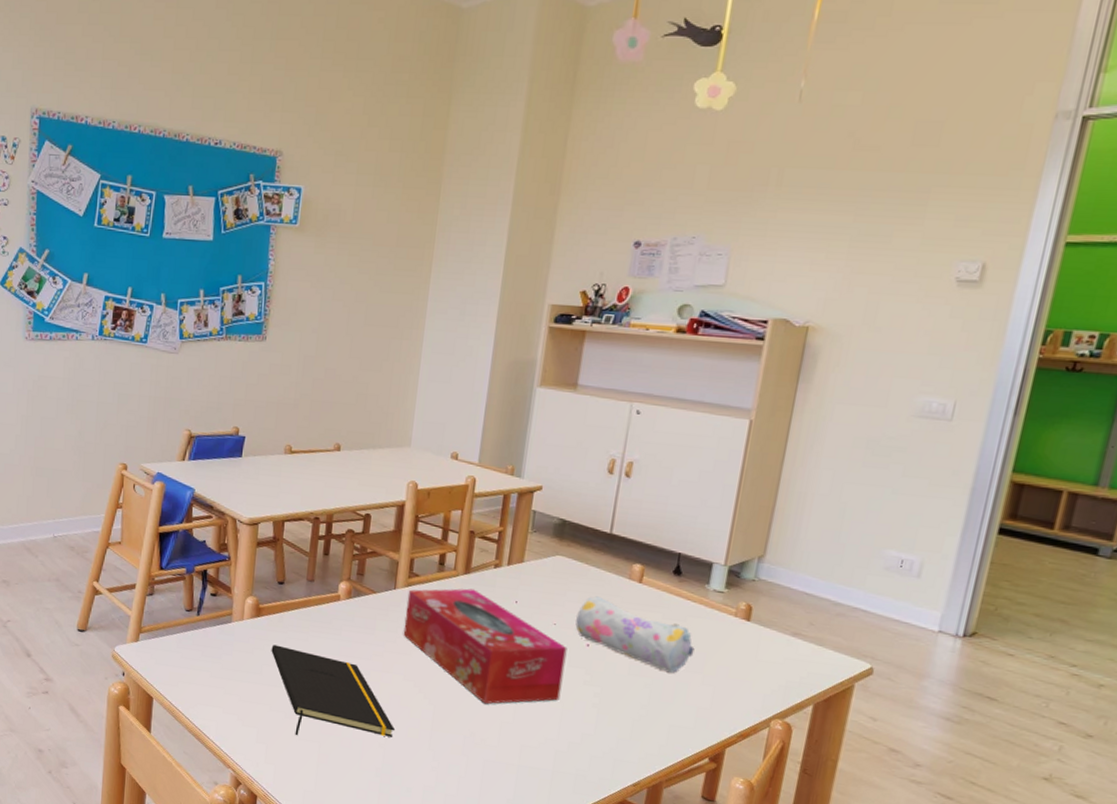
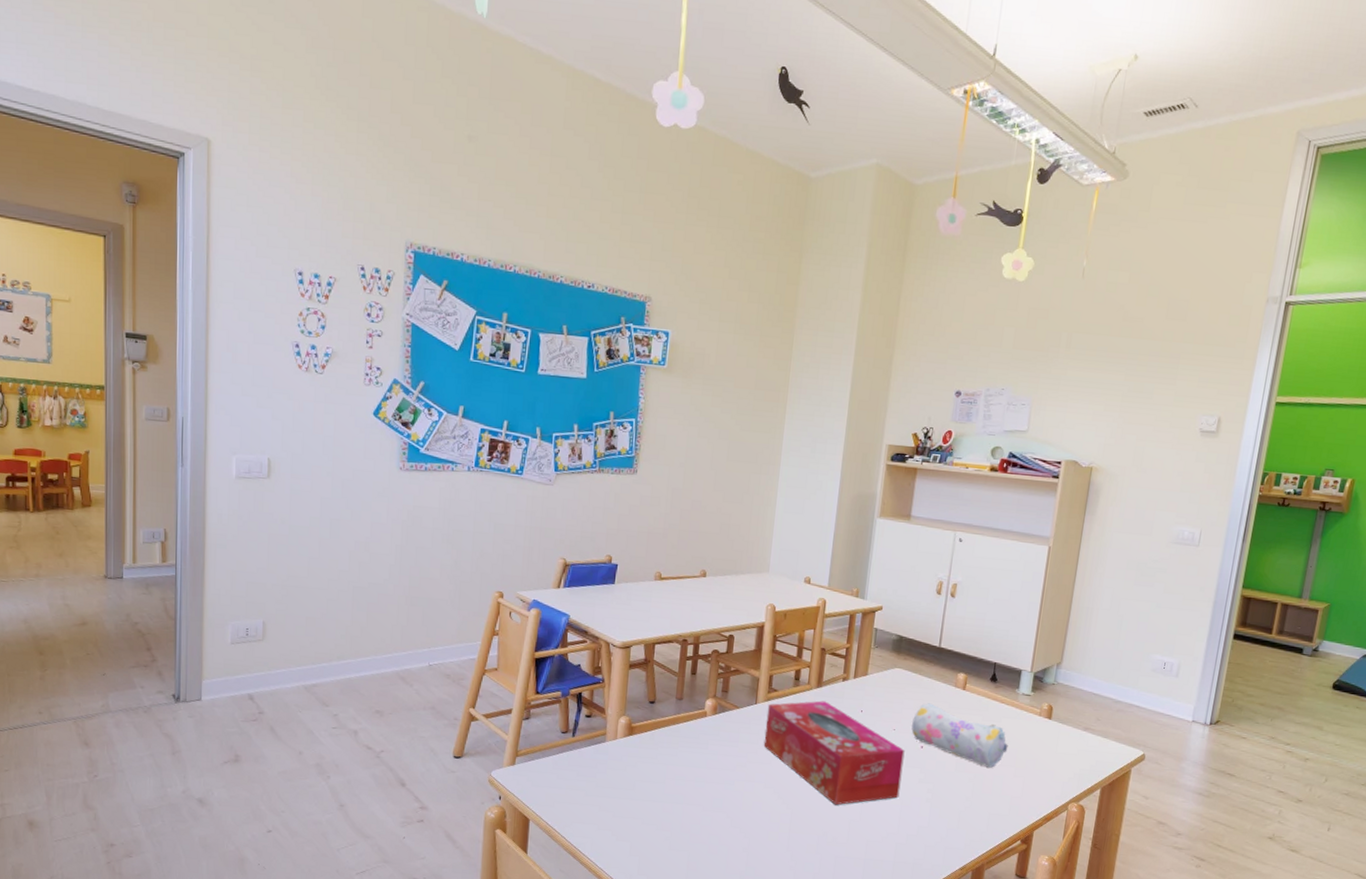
notepad: present [271,644,396,737] -> none [643,761,758,847]

